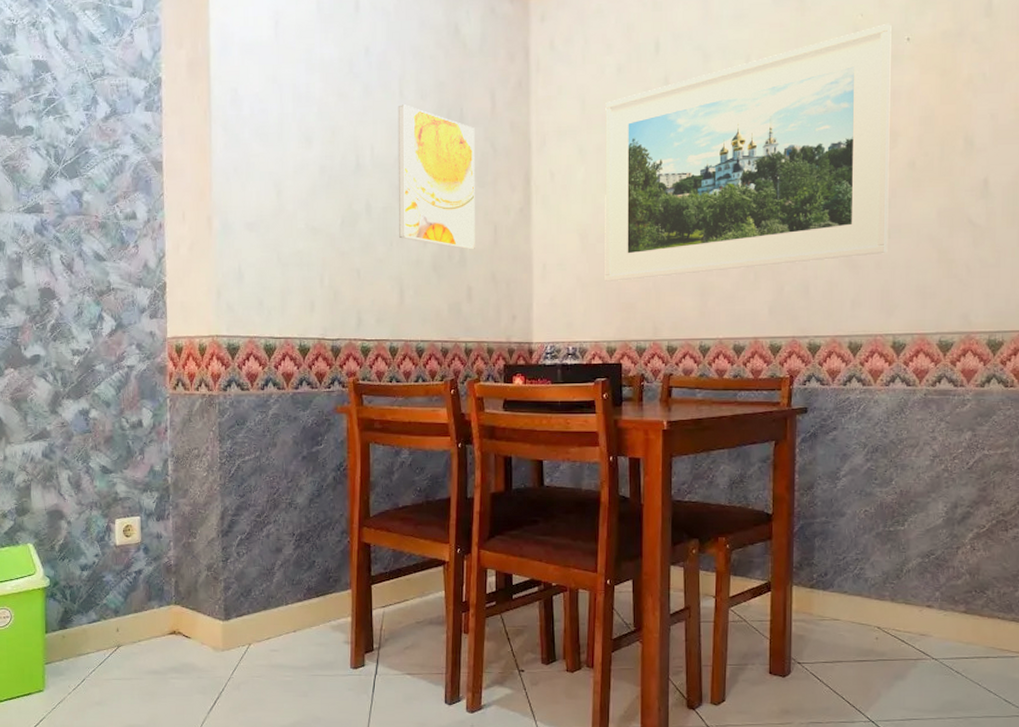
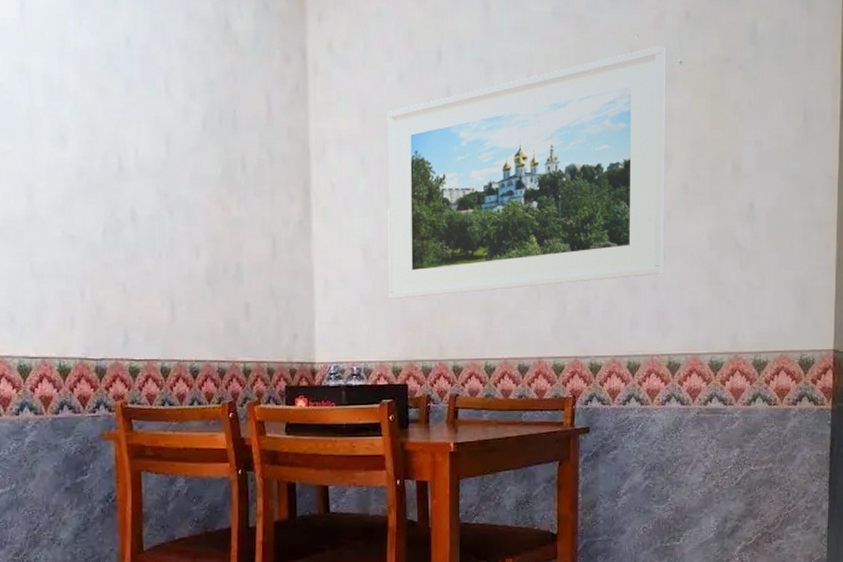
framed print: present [397,104,475,250] -> none [164,103,252,264]

